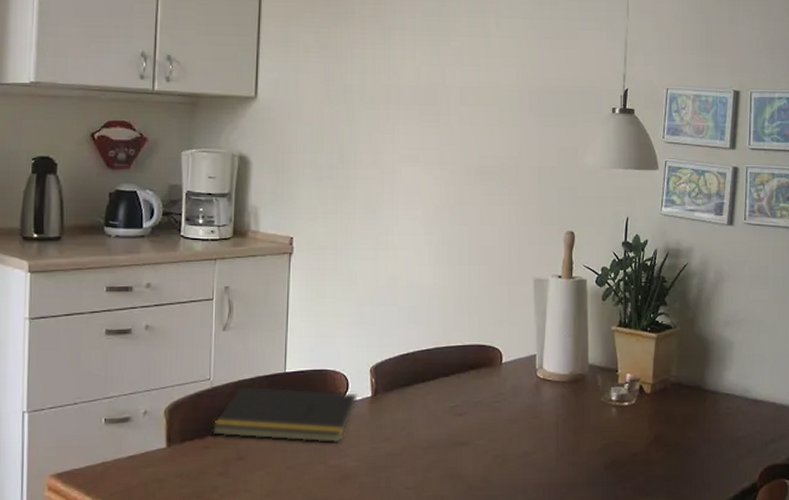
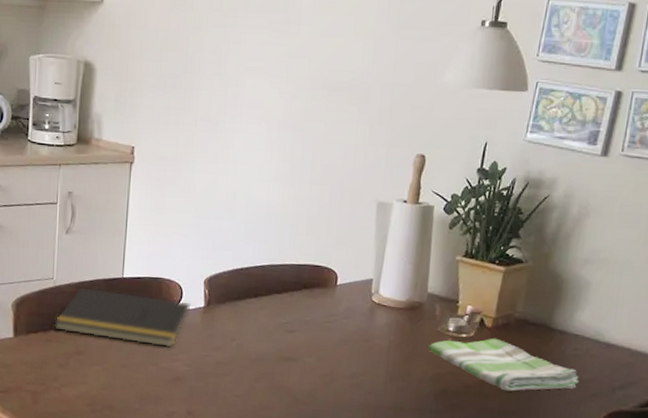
dish towel: none [594,403,734,456] -> present [428,338,579,392]

